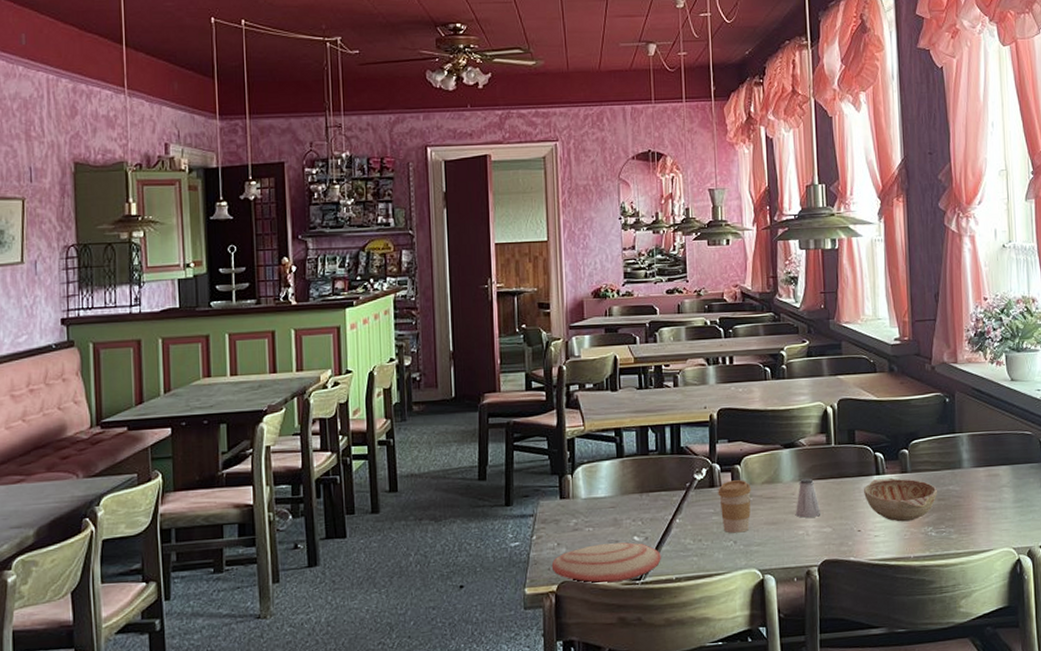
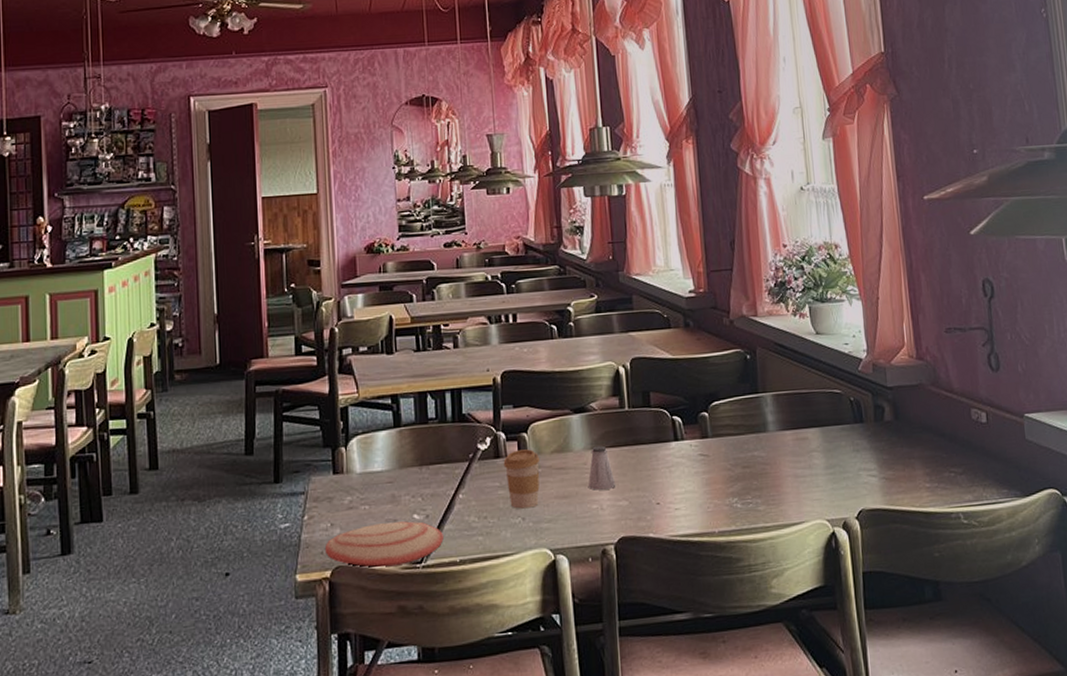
decorative bowl: present [863,478,937,522] -> none [661,444,741,493]

